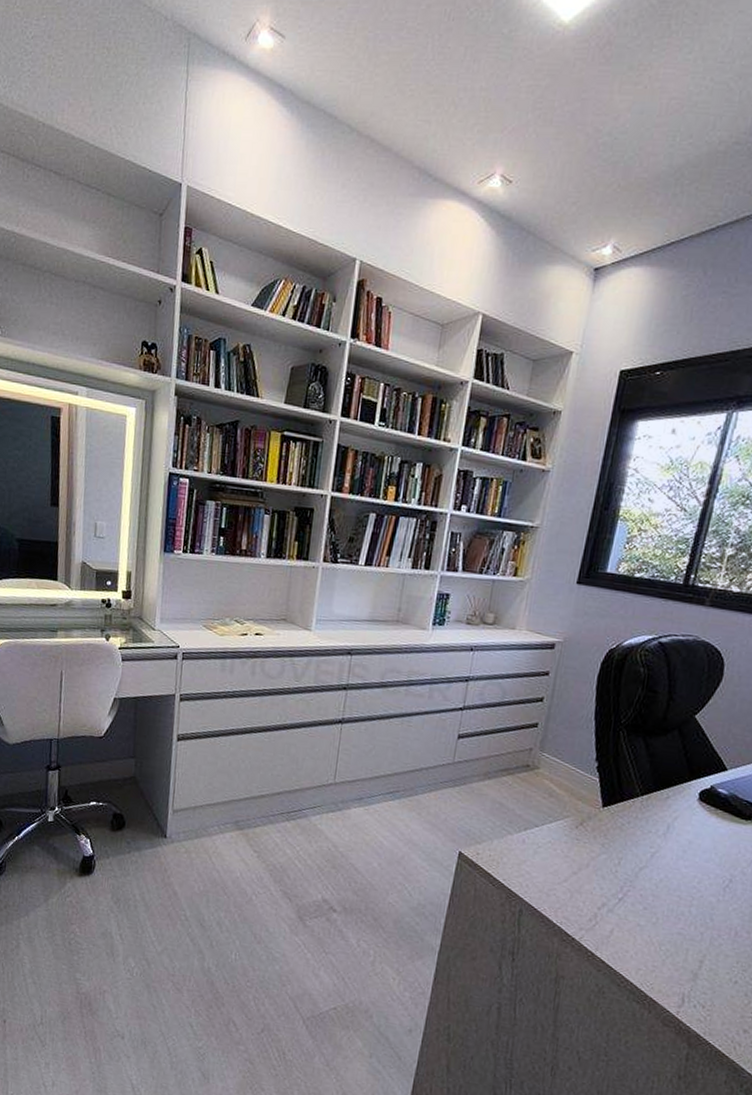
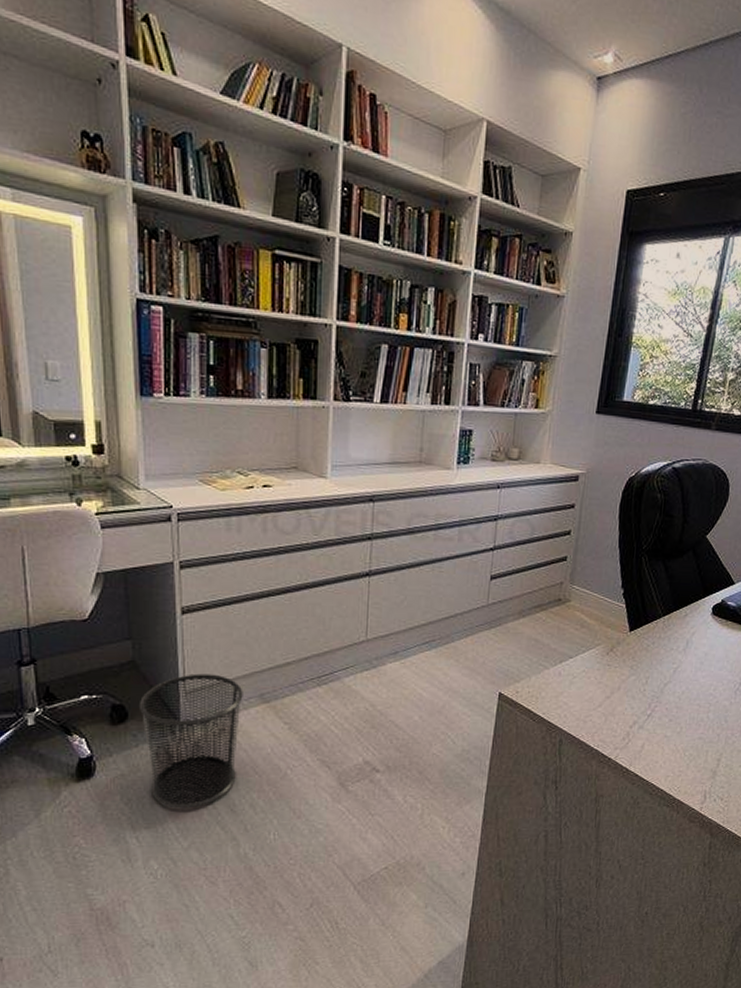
waste bin: none [134,794,222,917] -> present [138,673,243,809]

